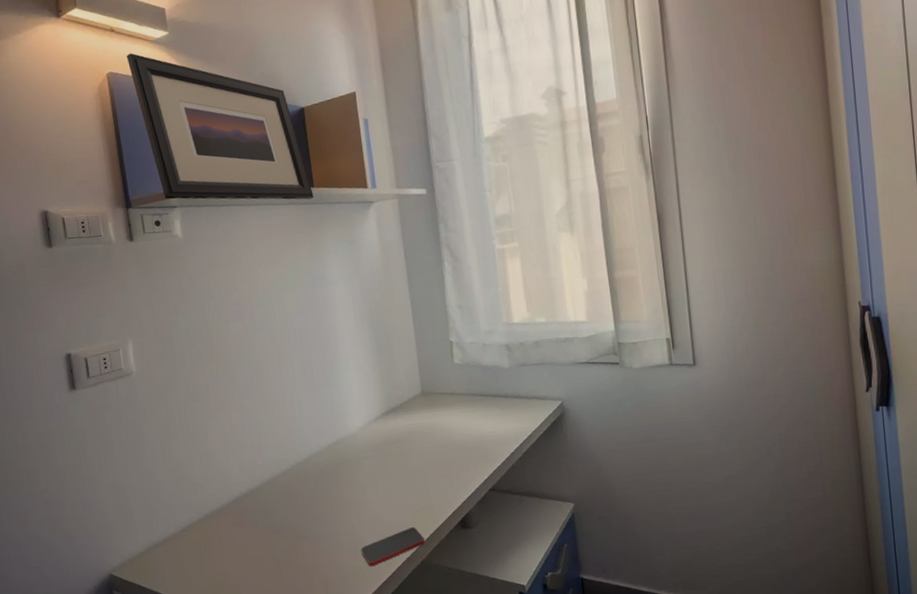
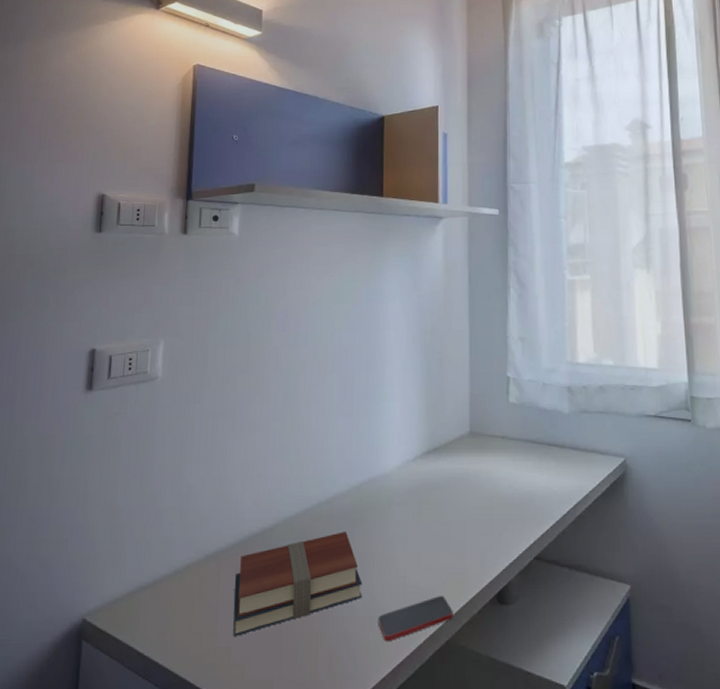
picture frame: present [126,53,314,200] -> none [216,48,382,209]
books: none [233,484,345,575] -> present [233,532,362,636]

